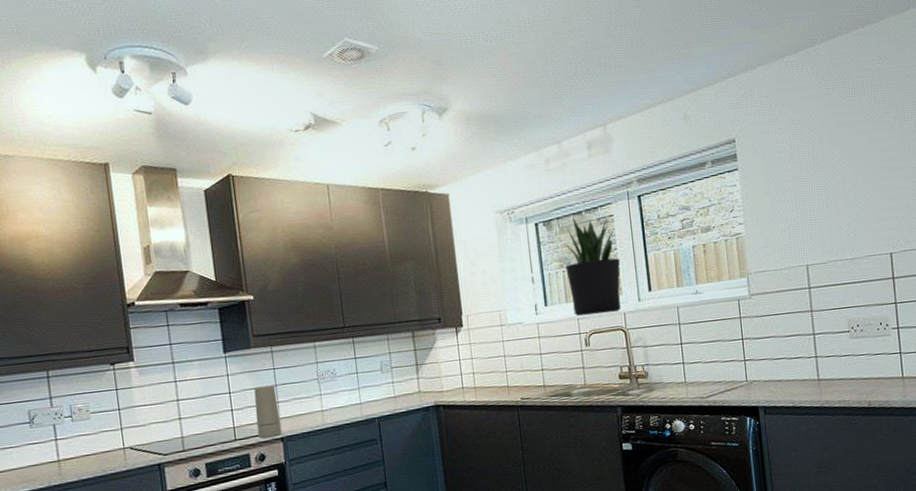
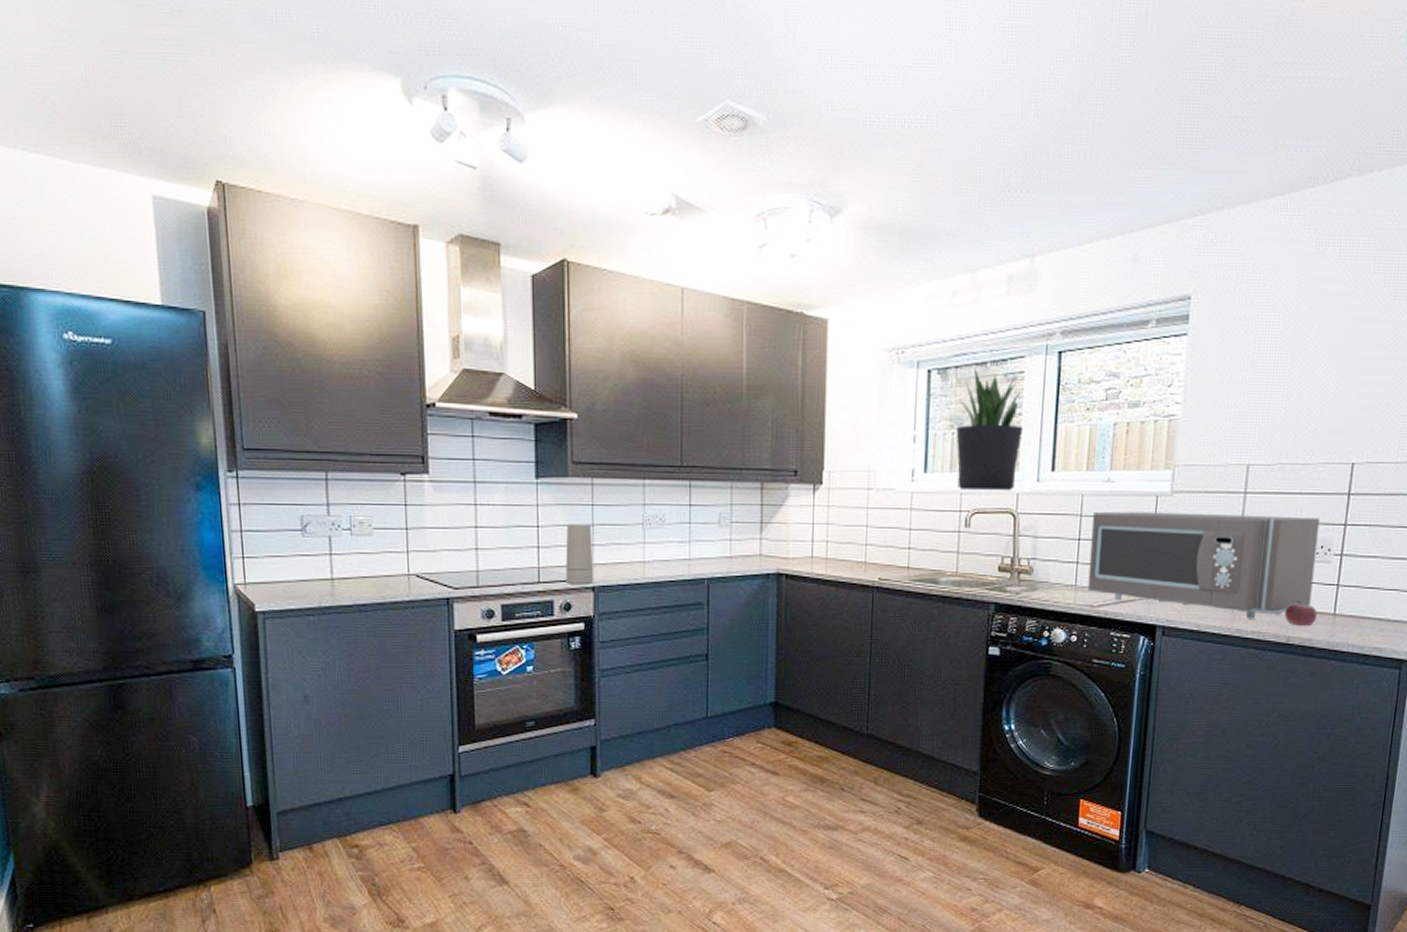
microwave: none [689,300,881,391] -> present [1087,511,1321,619]
fruit: none [862,369,890,392] -> present [1284,599,1318,627]

